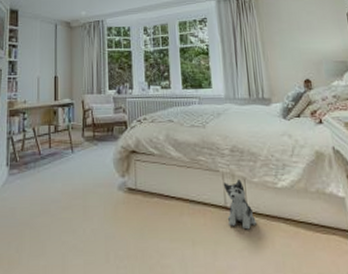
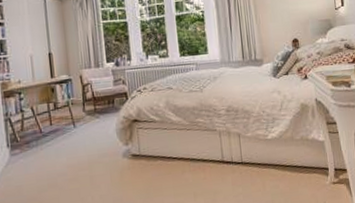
plush toy: present [223,179,256,230] -> none [220,136,250,178]

